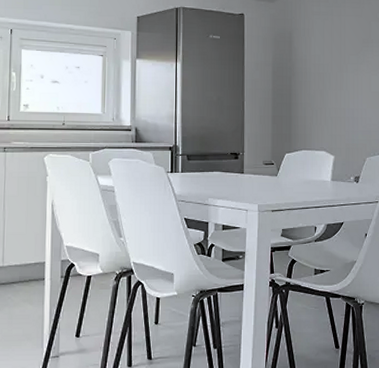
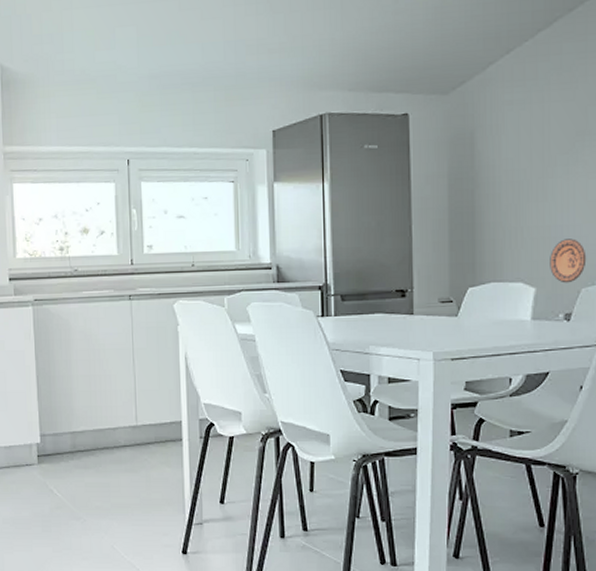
decorative plate: none [344,119,370,153] -> present [550,239,587,283]

